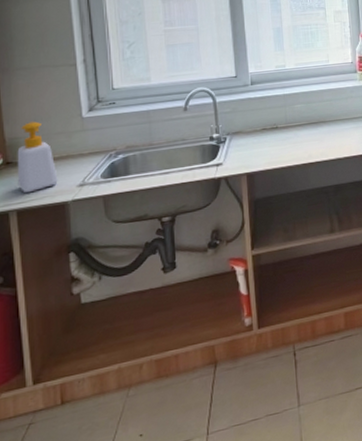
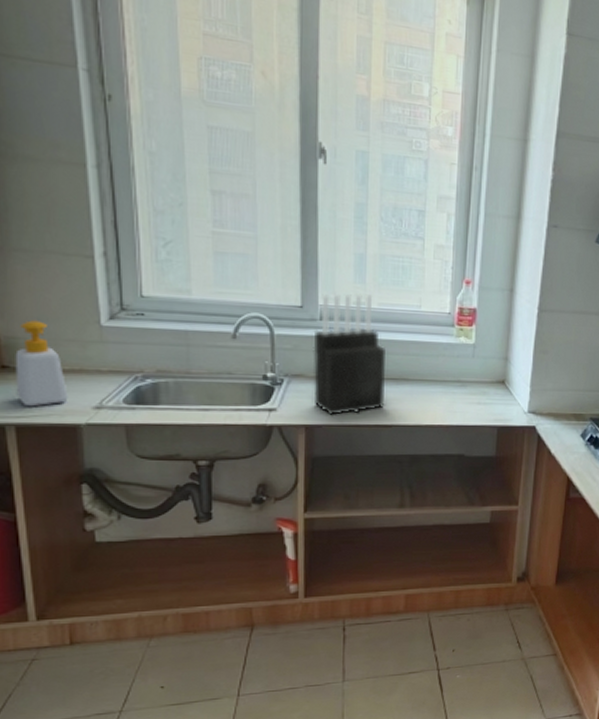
knife block: none [247,58,308,162] -> present [313,293,385,416]

